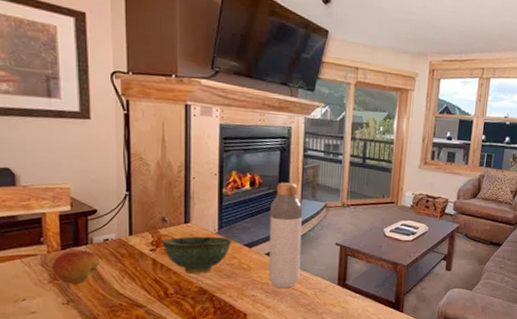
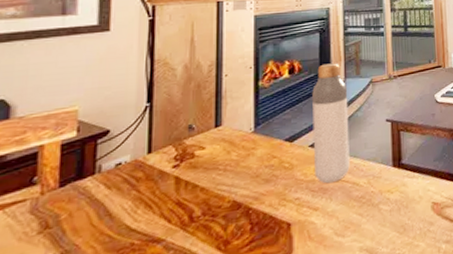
fruit: present [51,249,101,284] -> none [43,181,110,231]
bowl: present [162,236,232,274] -> none [188,135,271,187]

